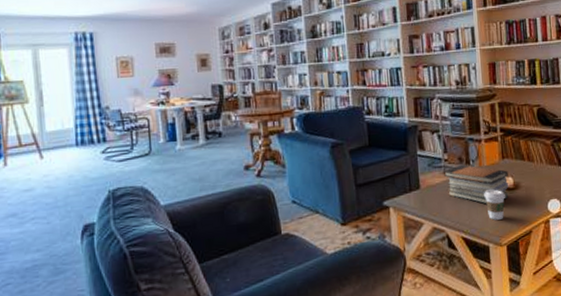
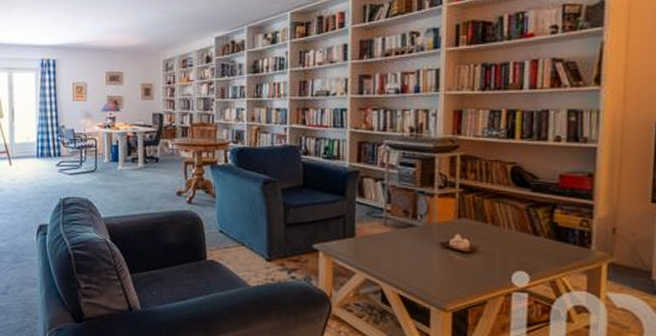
book stack: present [444,164,509,204] -> none [385,218,464,264]
coffee cup: present [484,189,506,220] -> none [431,249,458,283]

